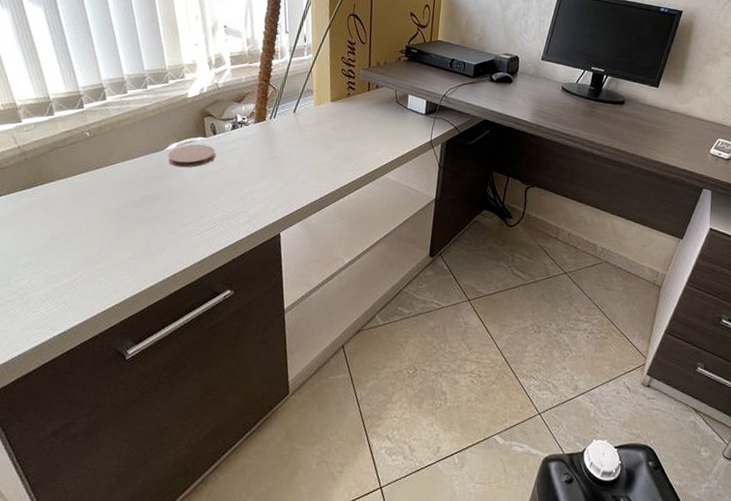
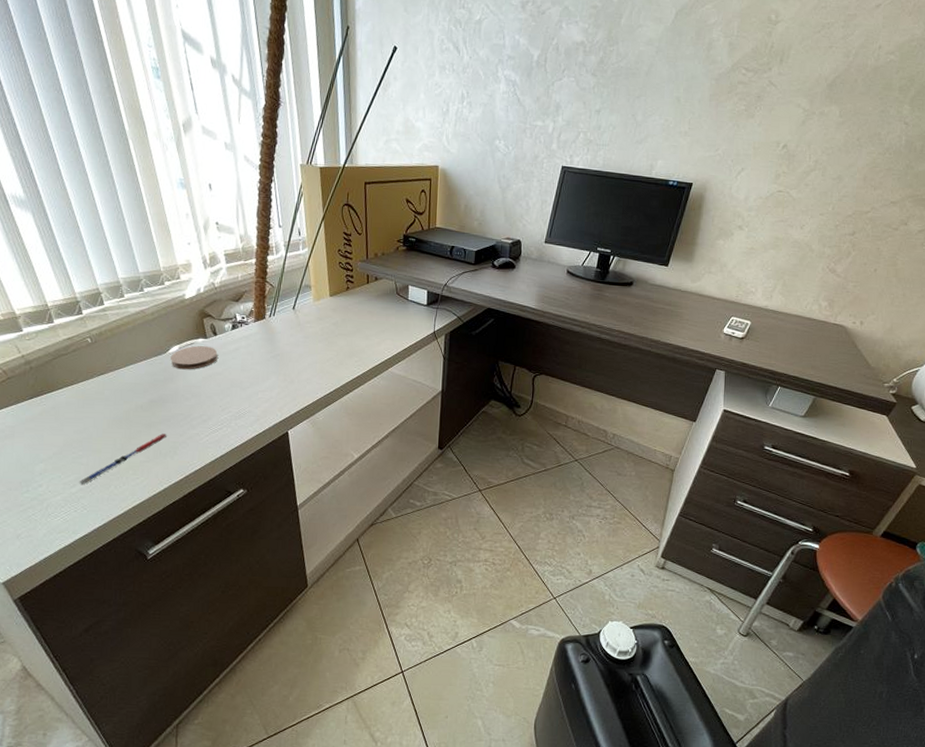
pen: none [63,230,158,280] -> present [79,434,168,485]

